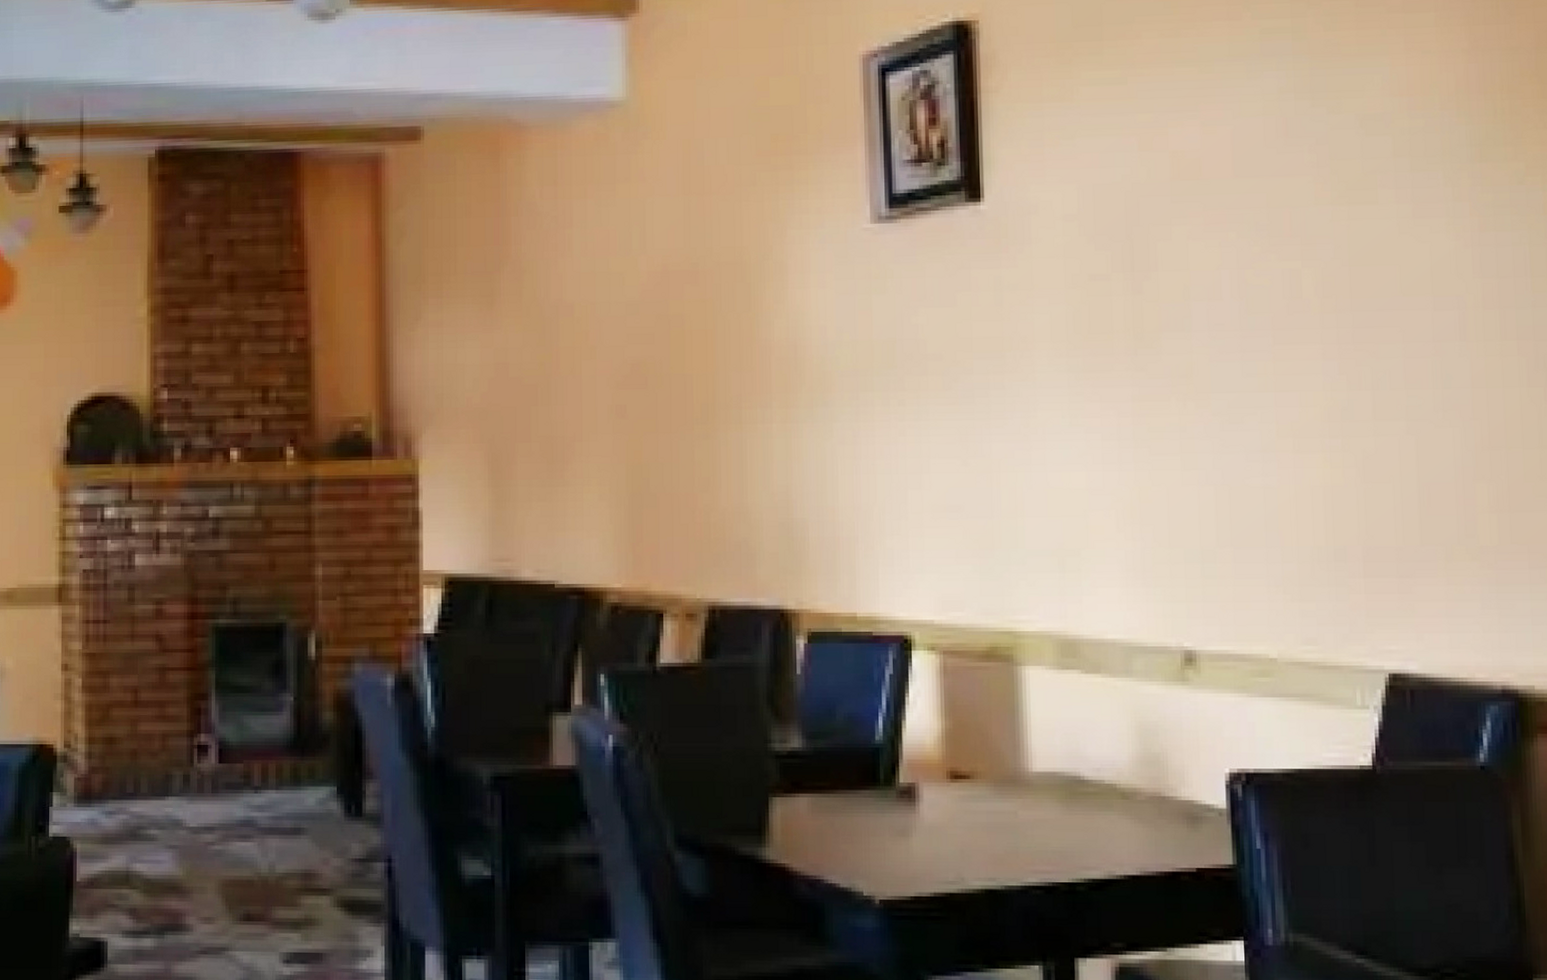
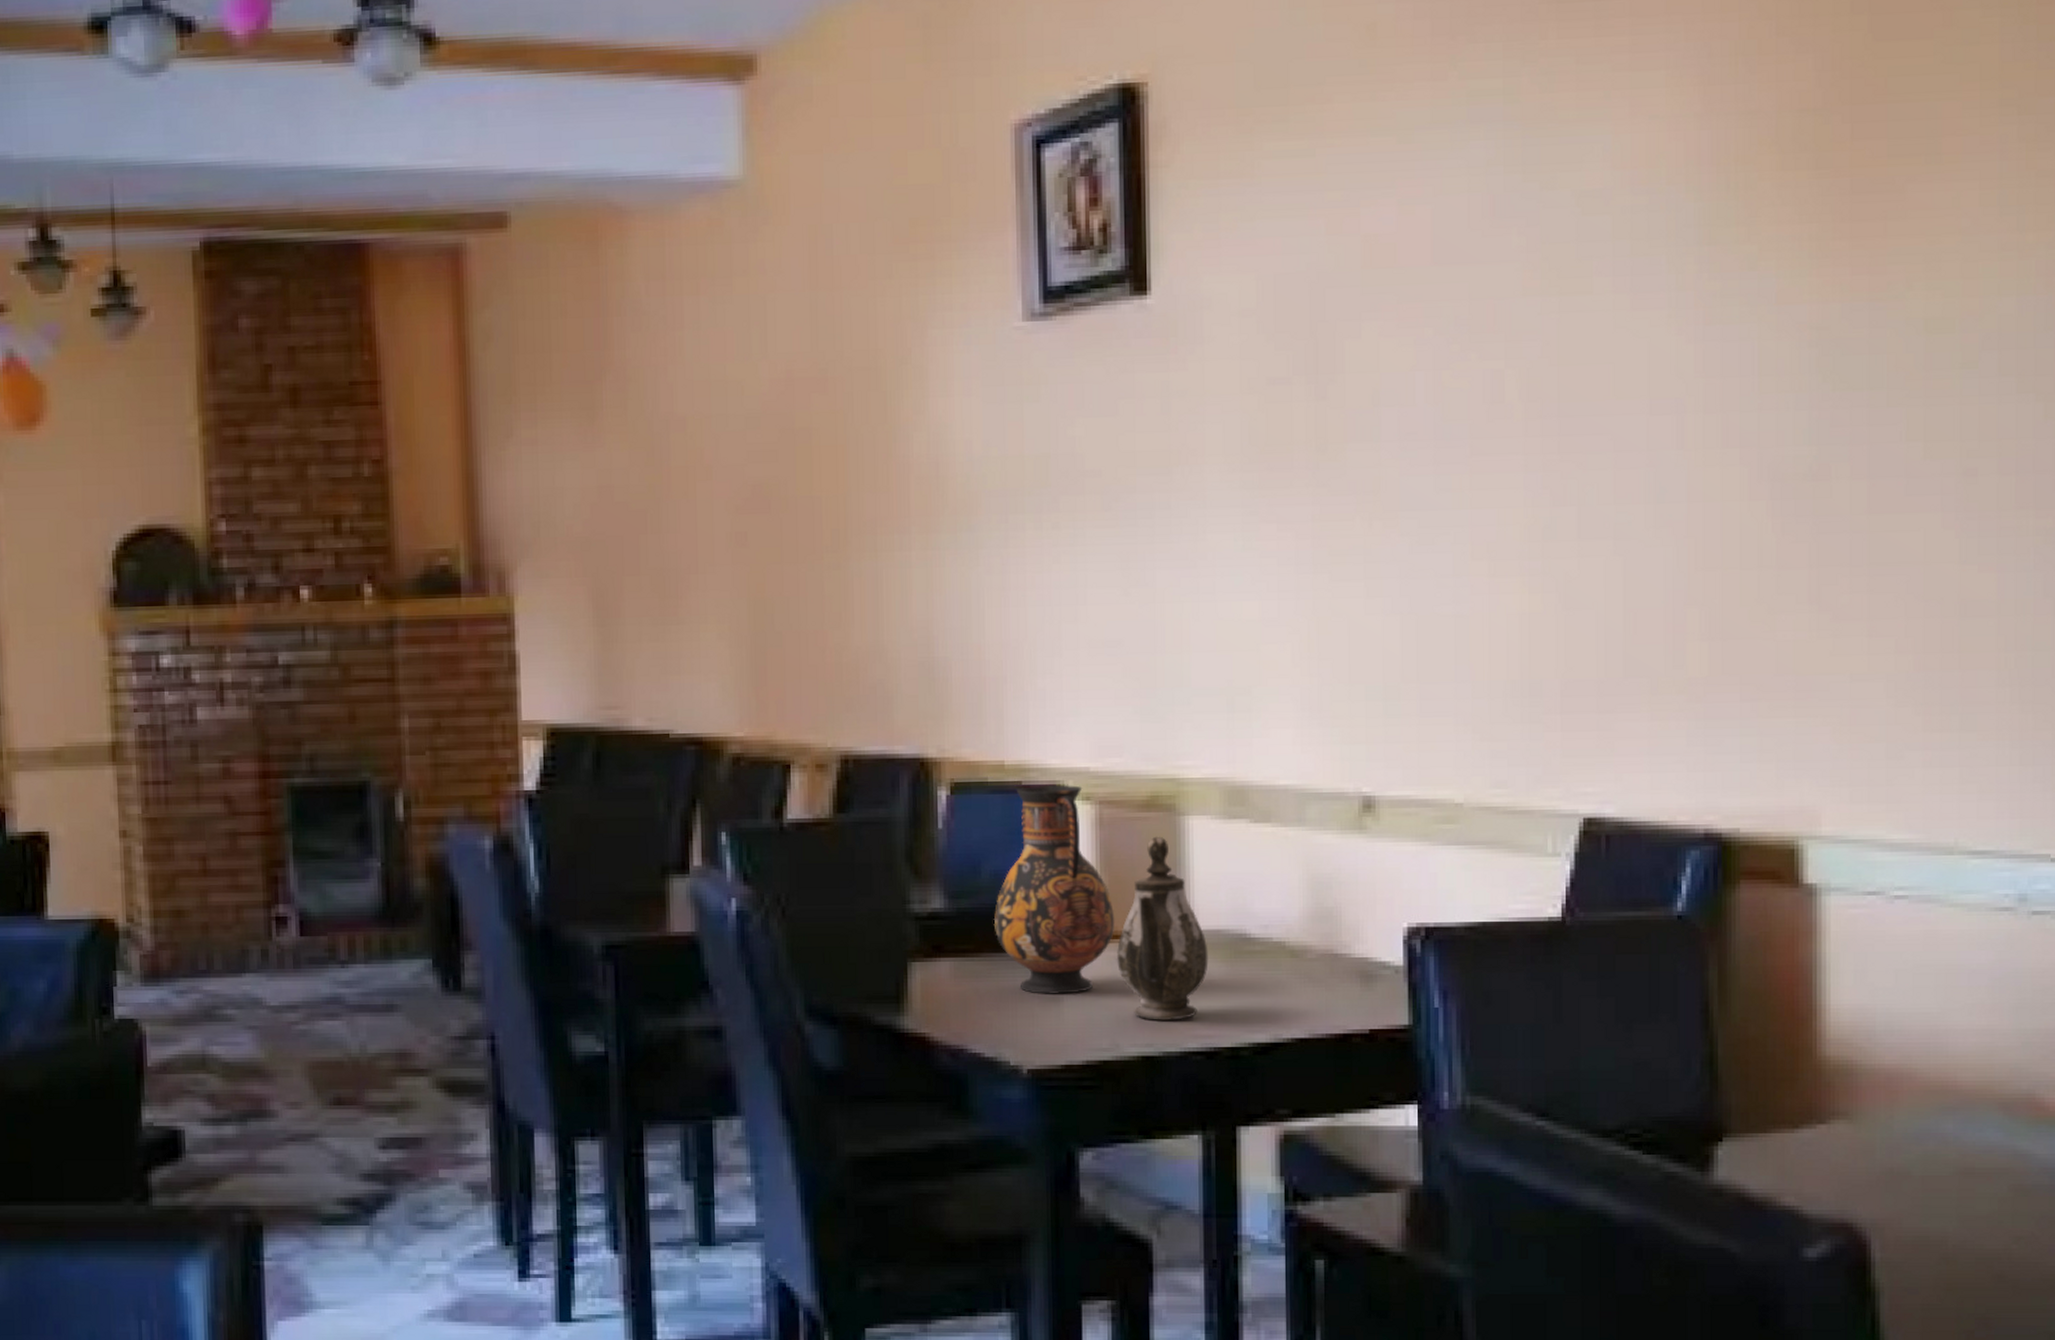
vase: none [848,635,959,830] -> present [994,784,1115,994]
teapot: none [960,684,1046,857] -> present [1116,836,1209,1022]

